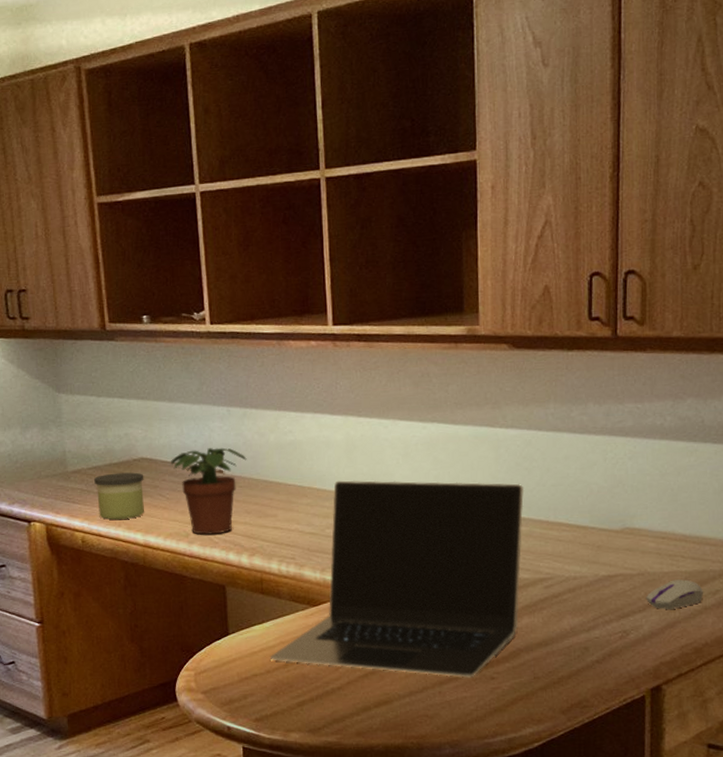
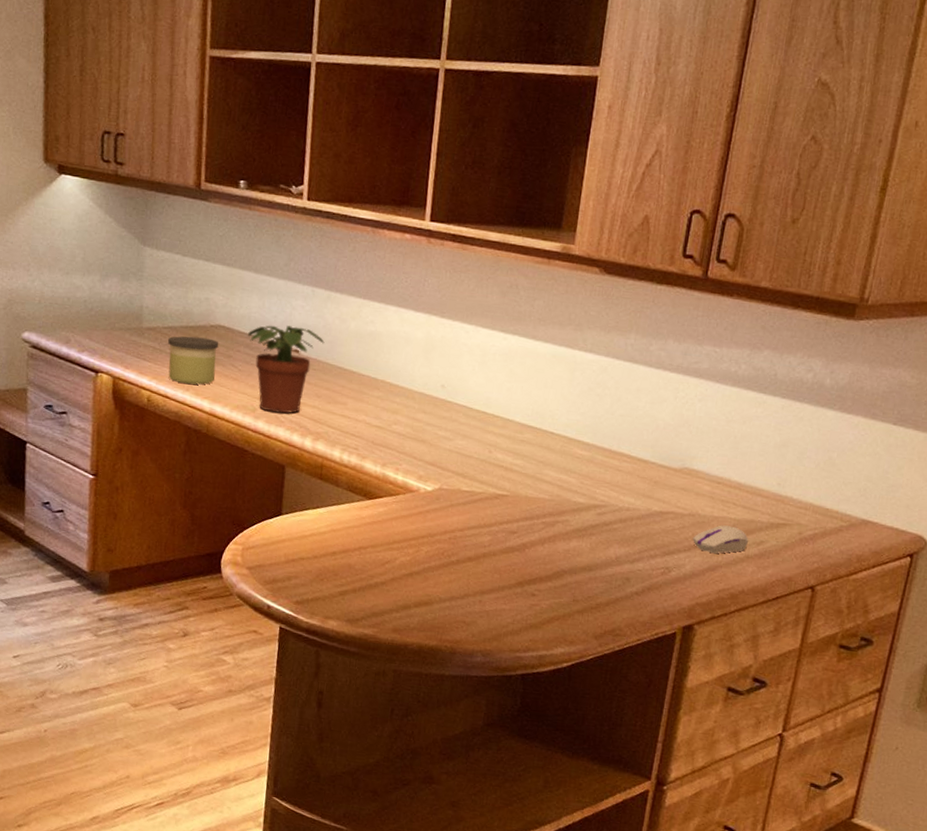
laptop: present [270,480,525,678] -> none [319,378,593,591]

